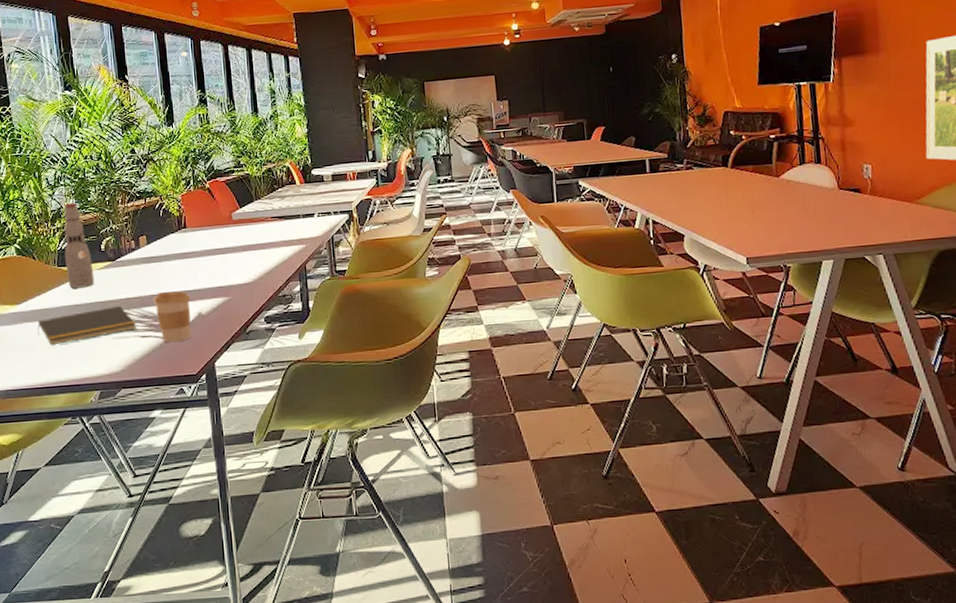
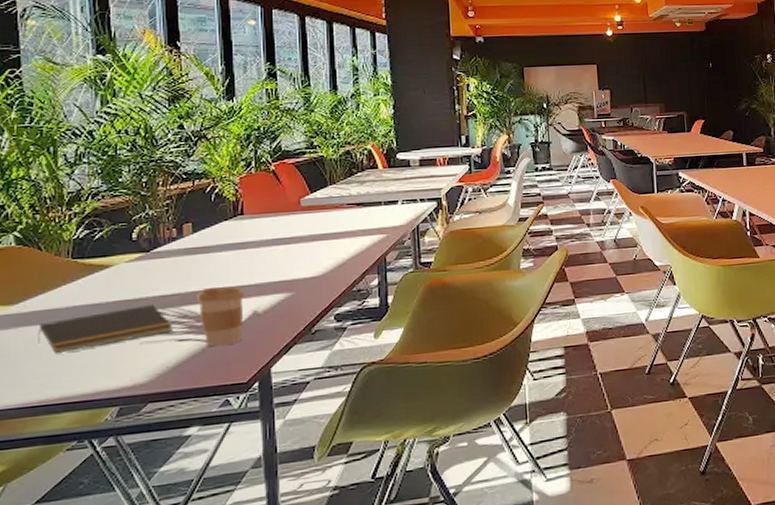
bottle: present [64,202,95,289] -> none [83,183,121,285]

